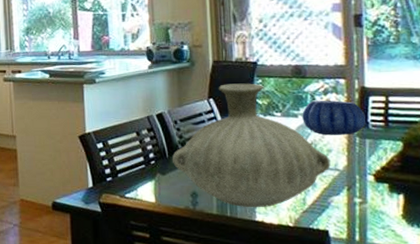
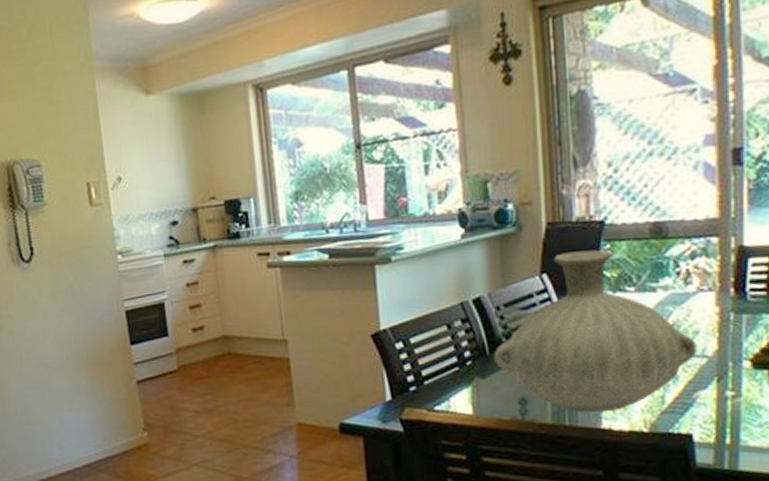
decorative bowl: present [302,100,366,135] -> none [662,265,743,313]

